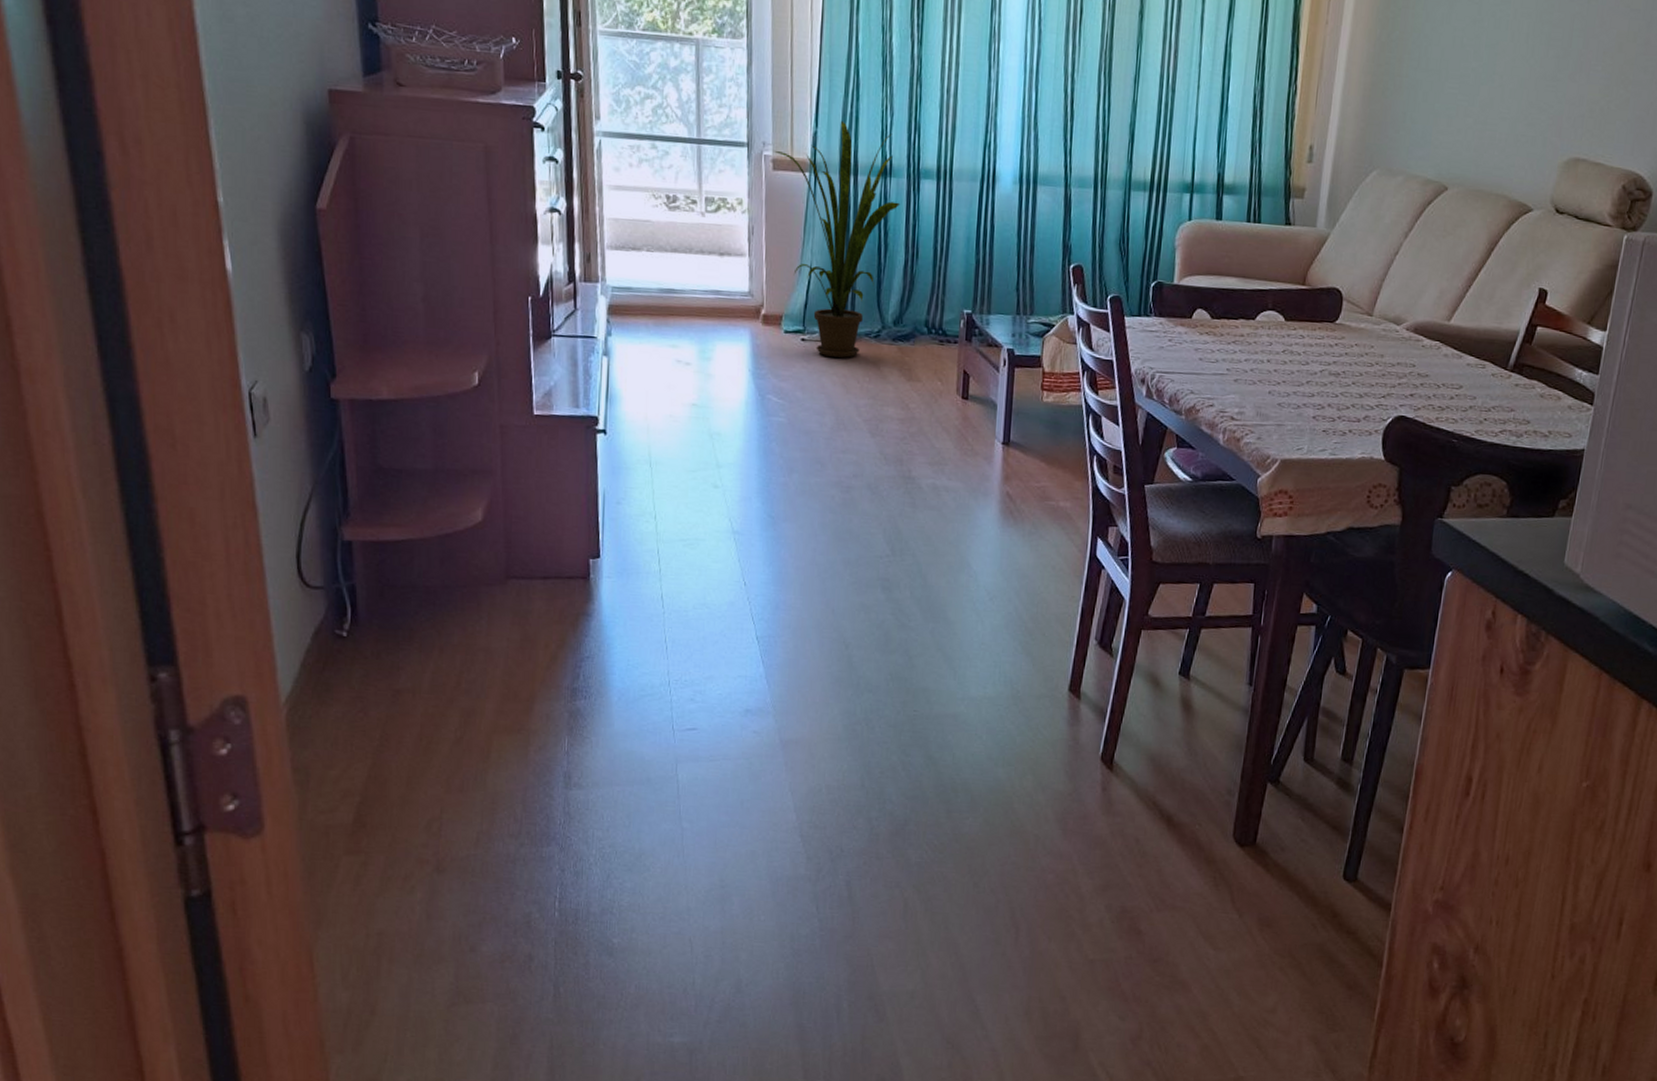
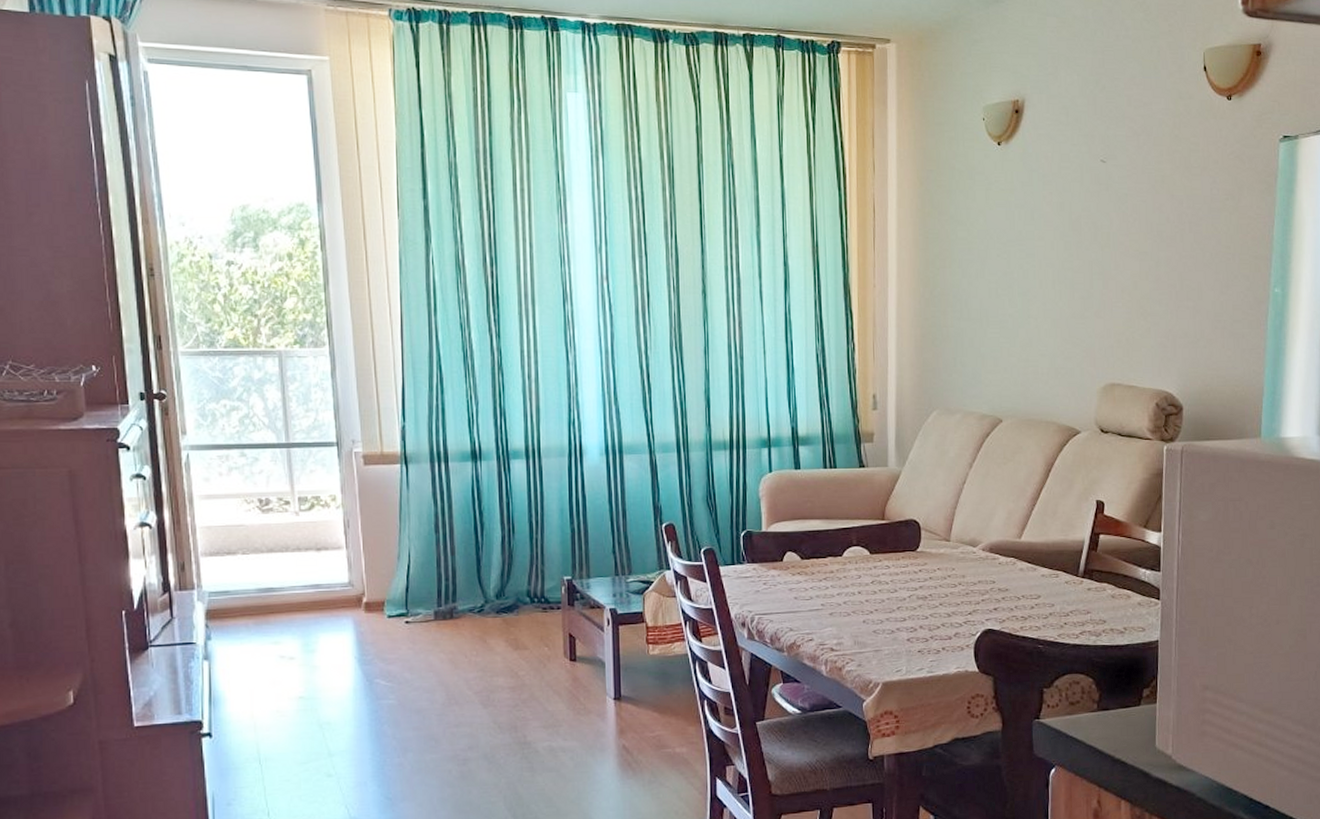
house plant: present [774,120,901,358] -> none [364,413,493,636]

